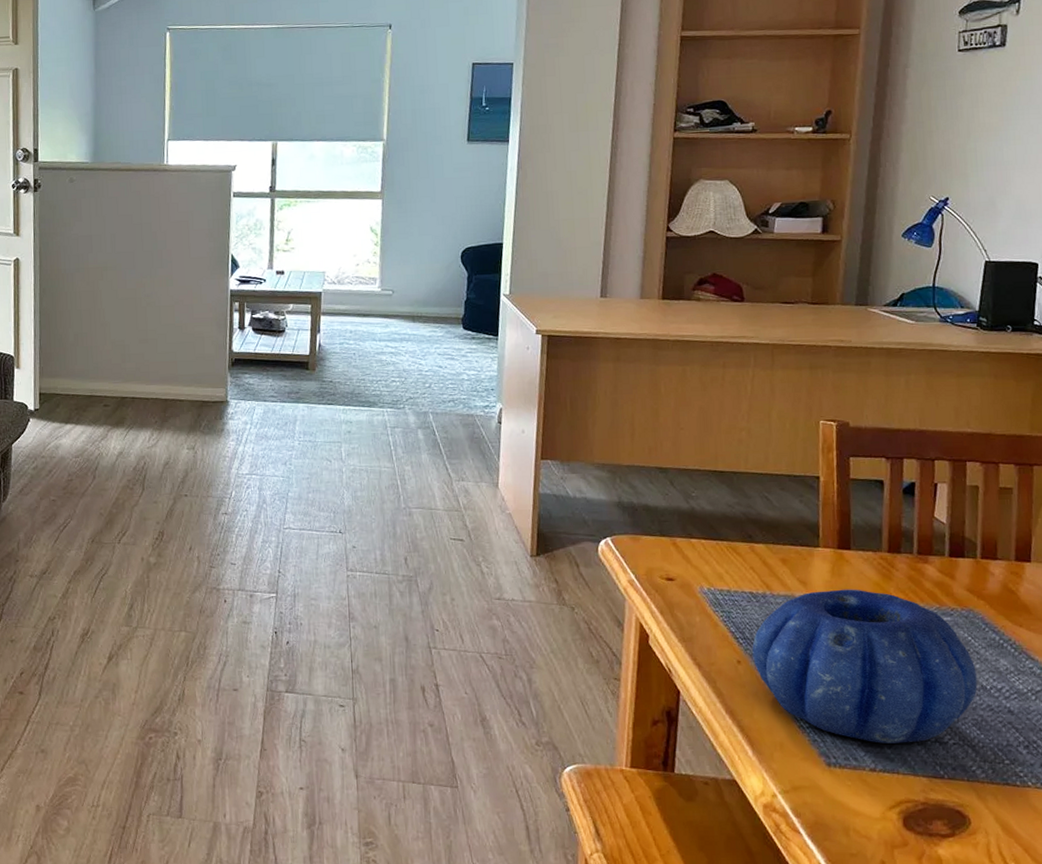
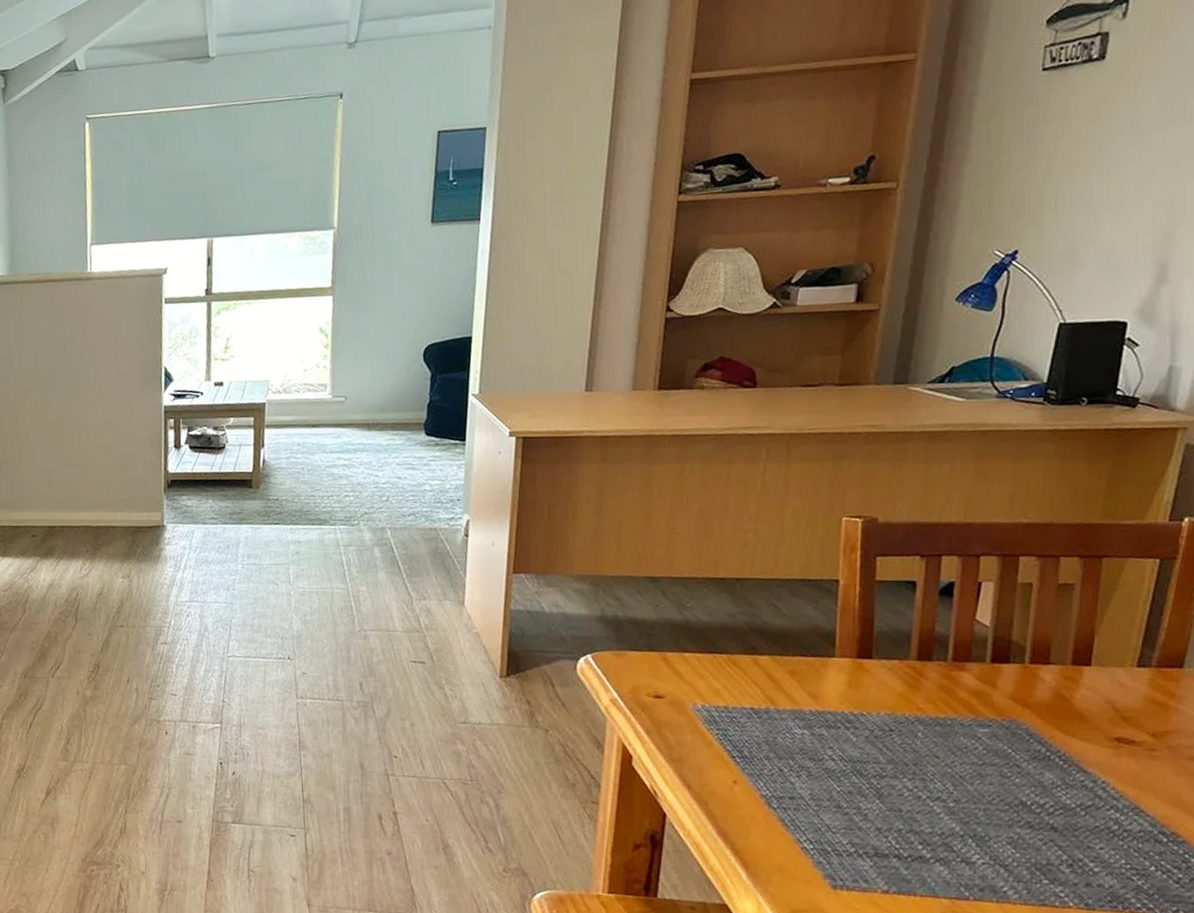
decorative bowl: present [752,589,978,744] -> none [751,701,1016,865]

